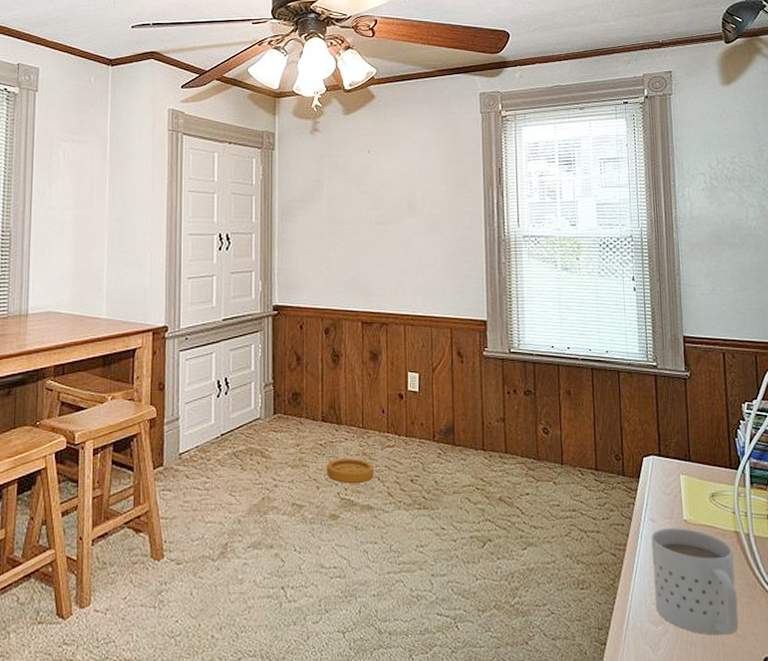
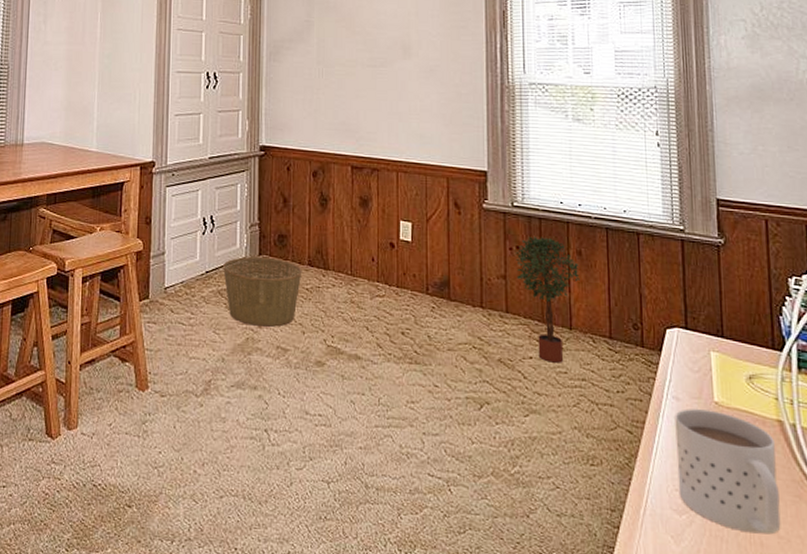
basket: none [238,415,316,485] -> present [223,256,302,327]
pet bowl: present [327,458,374,483] -> none [313,305,363,331]
potted tree: none [513,380,569,497] -> present [516,236,580,363]

